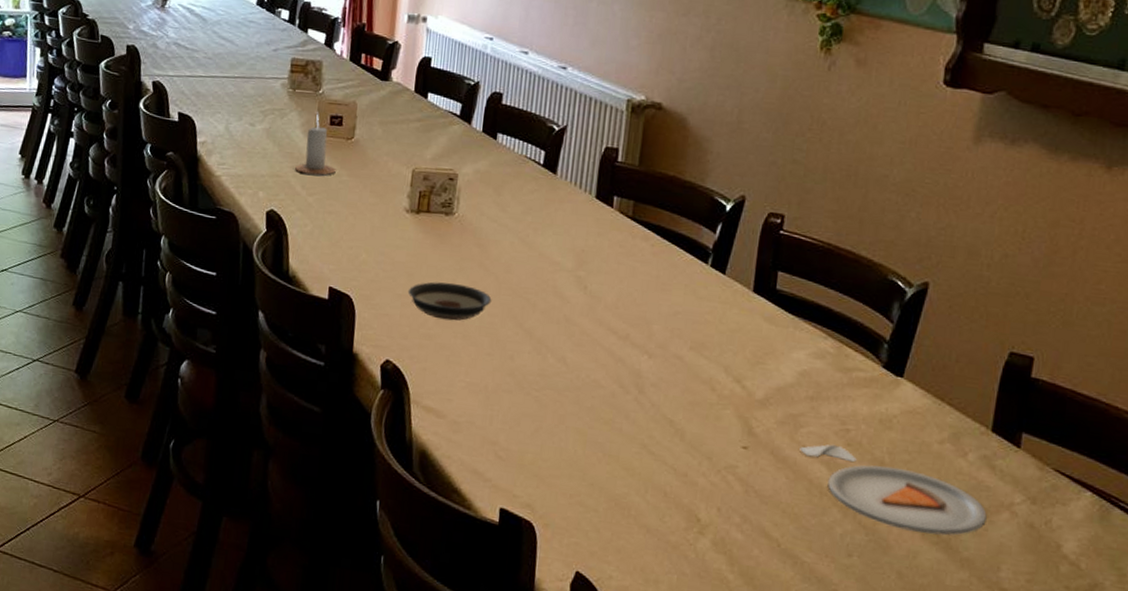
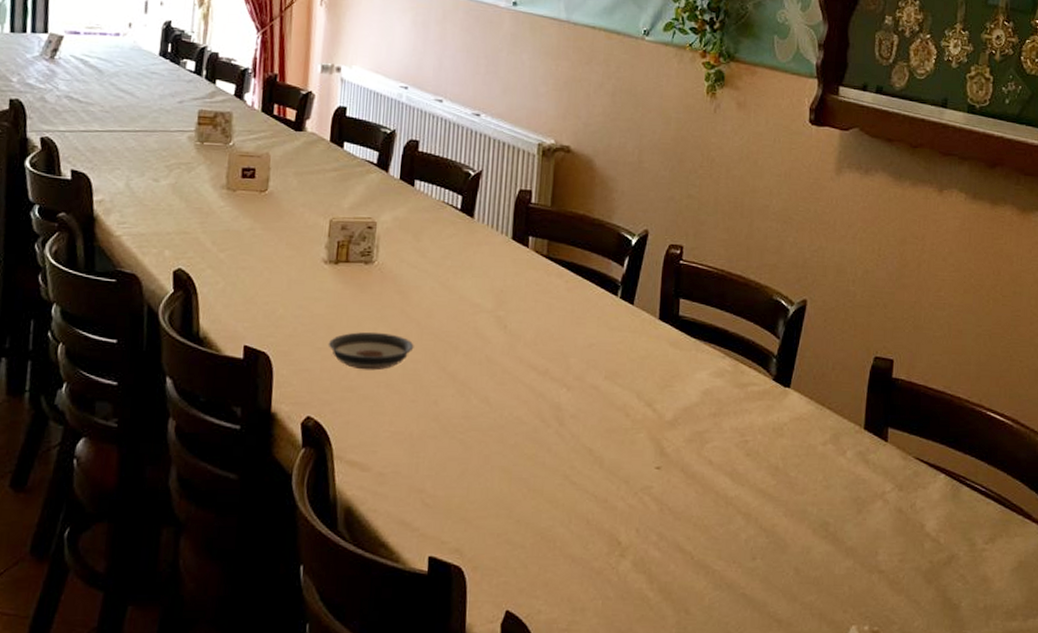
candle: present [294,112,336,175] -> none [203,165,249,230]
dinner plate: present [799,444,987,535] -> none [706,456,865,529]

